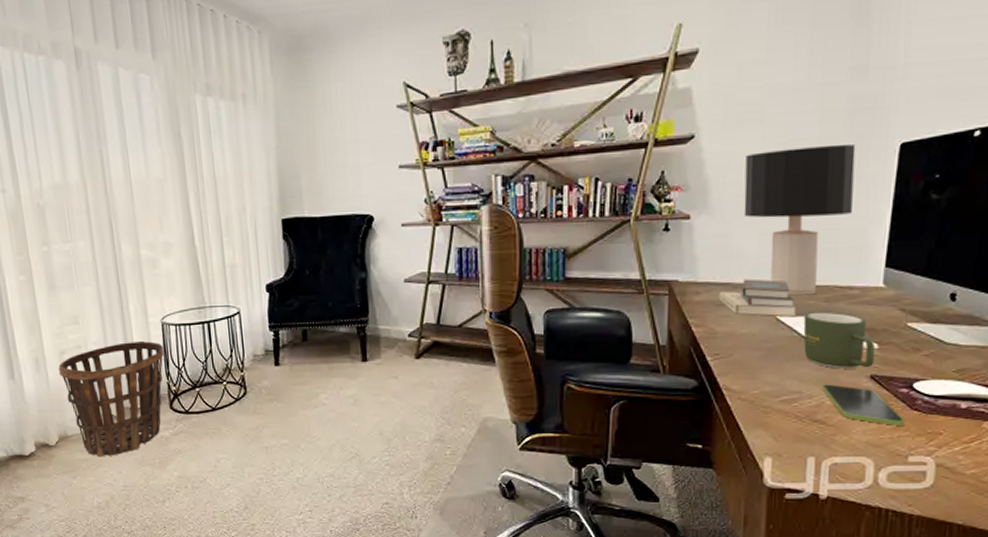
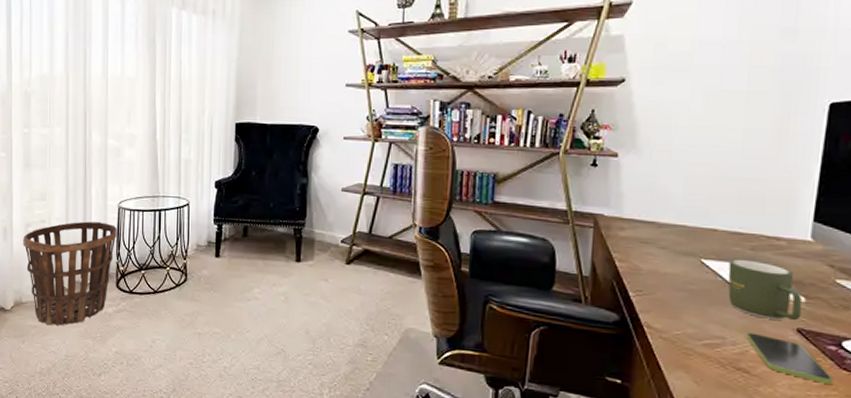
books: present [719,279,798,317] -> none [643,219,723,262]
desk lamp: present [743,143,856,296] -> none [671,98,785,242]

